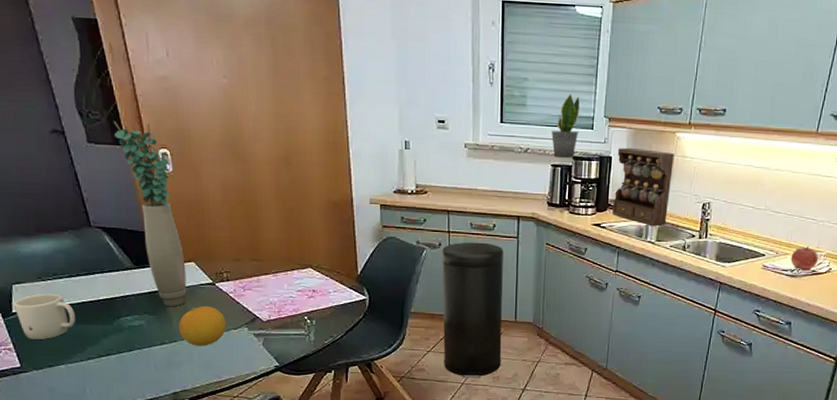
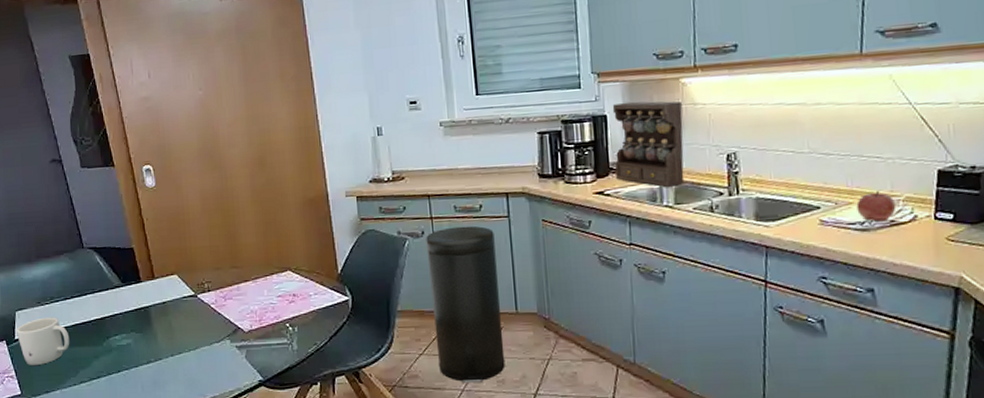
vase: present [113,121,187,307] -> none [102,143,171,324]
fruit: present [178,306,226,346] -> none [163,319,209,363]
potted plant: present [551,93,580,159] -> none [534,54,565,125]

